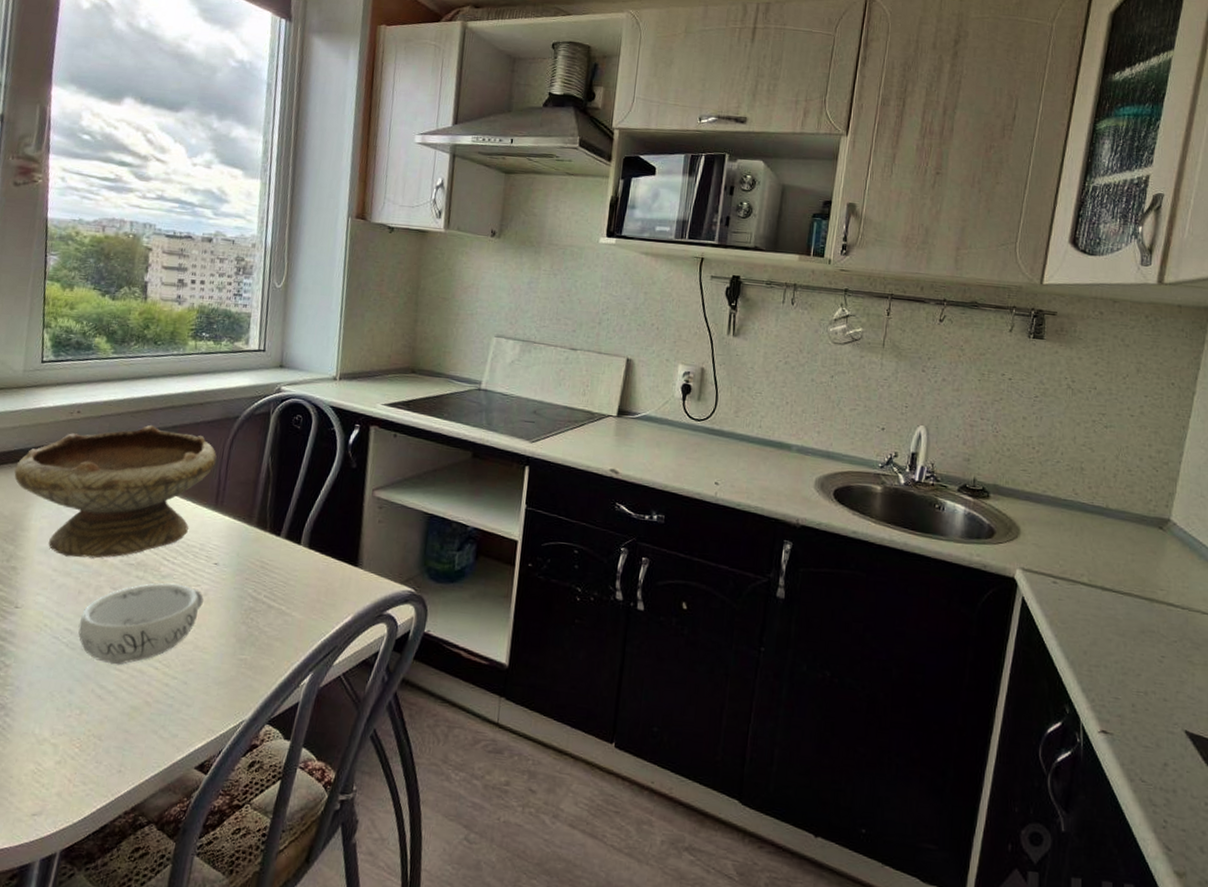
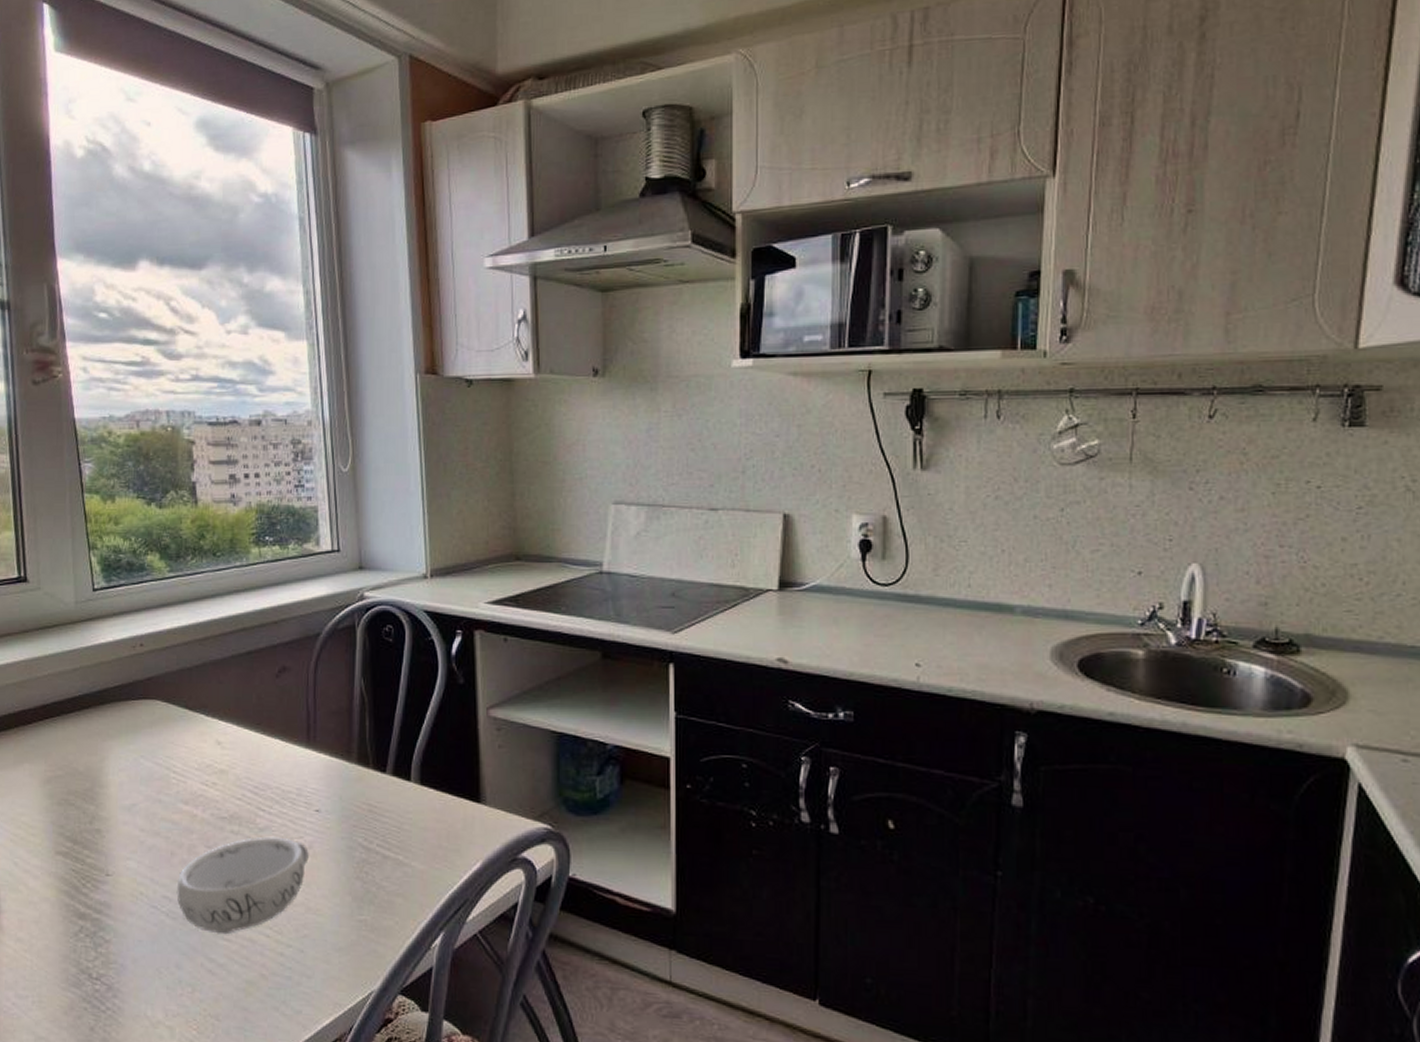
bowl: present [14,424,217,559] -> none [83,652,301,814]

